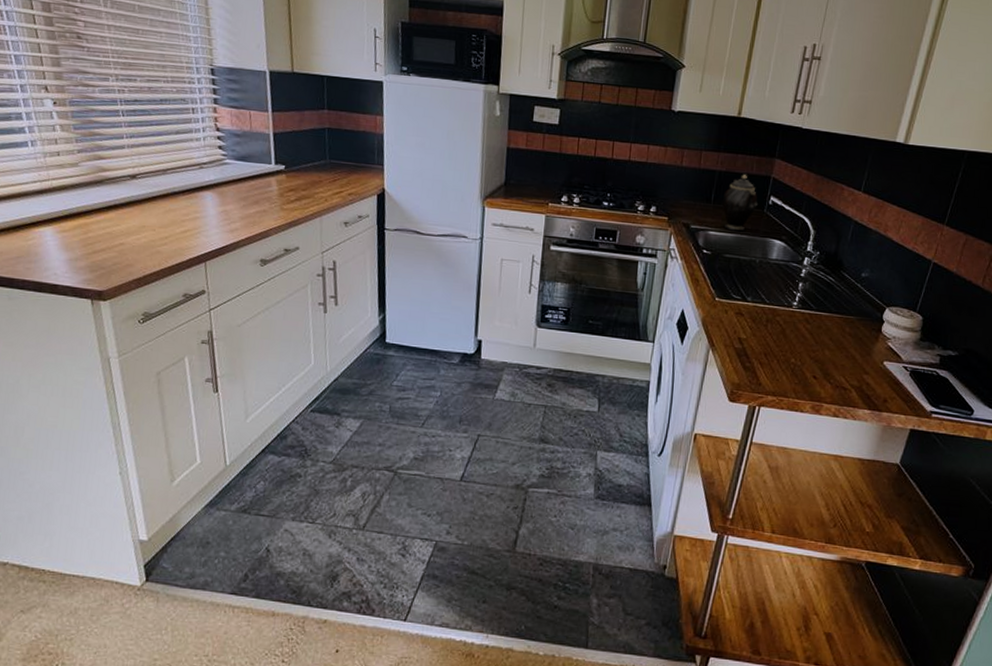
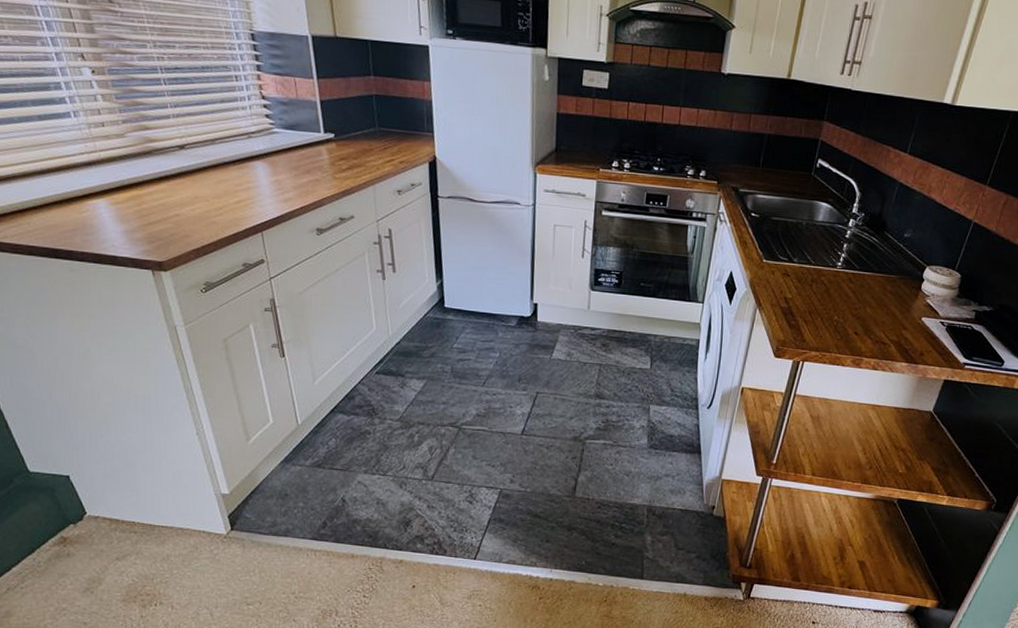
teapot: present [722,175,758,232] -> none [770,138,806,195]

